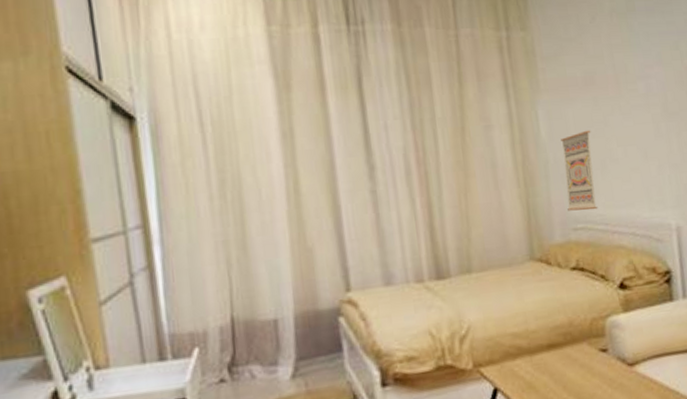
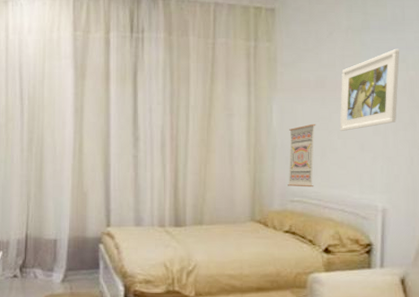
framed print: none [611,33,678,137] -> present [339,48,399,131]

